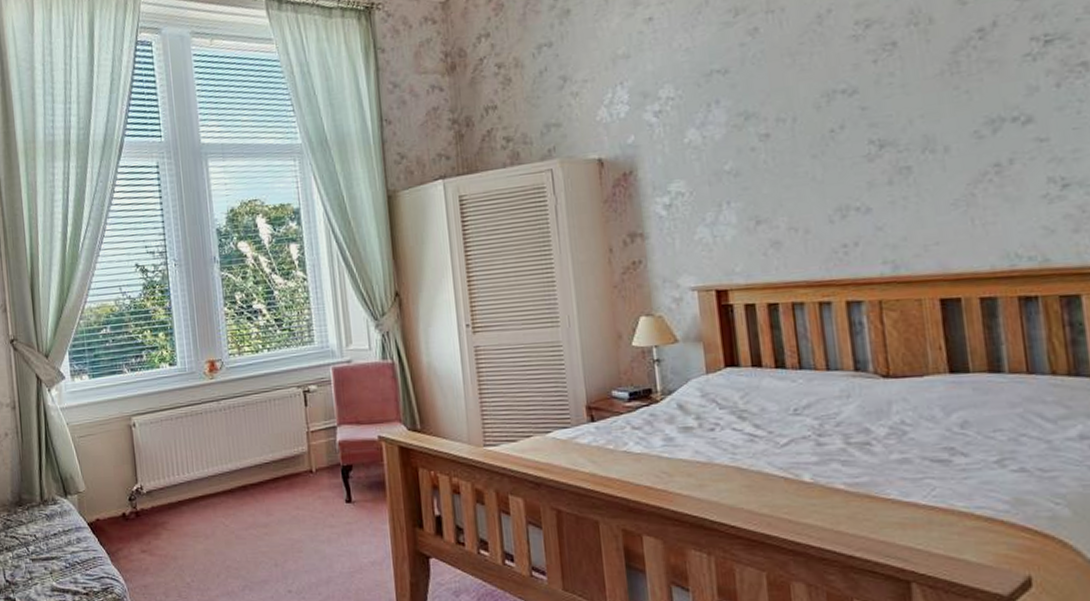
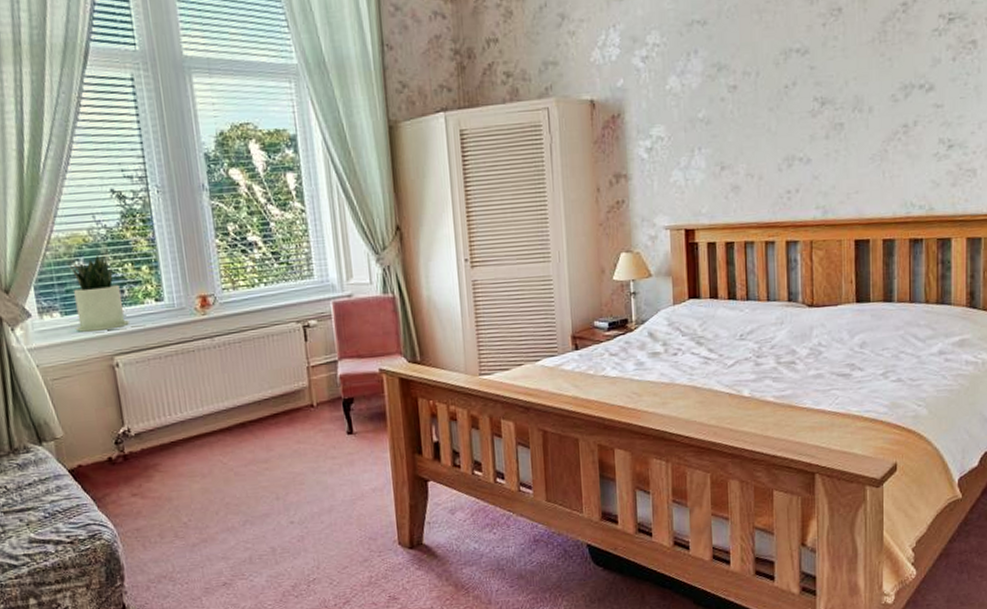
planter: none [96,324,147,395] -> present [67,255,130,333]

